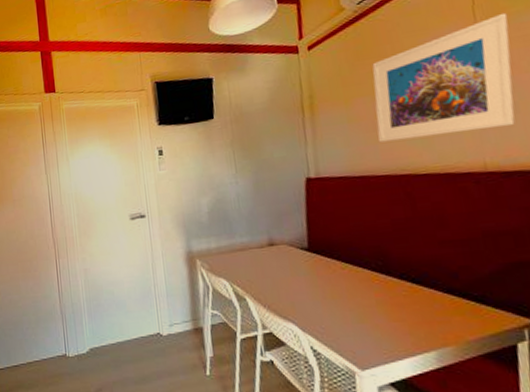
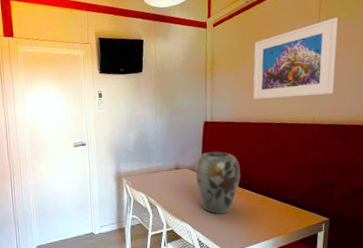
vase: none [298,218,370,312] -> present [195,151,240,215]

